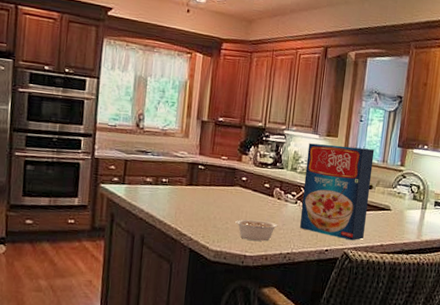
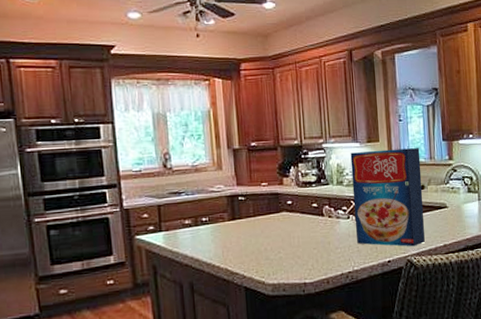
legume: present [235,219,285,241] -> none [288,242,341,266]

